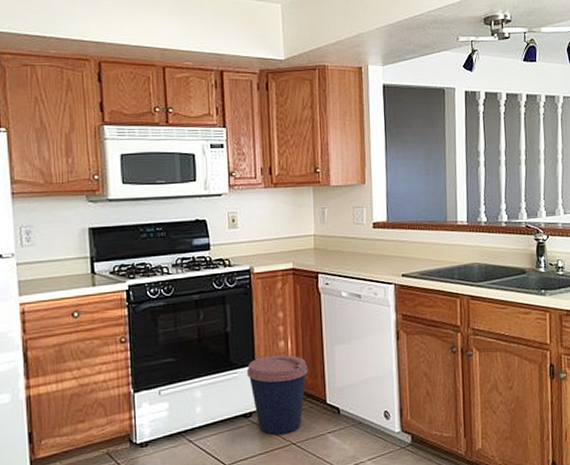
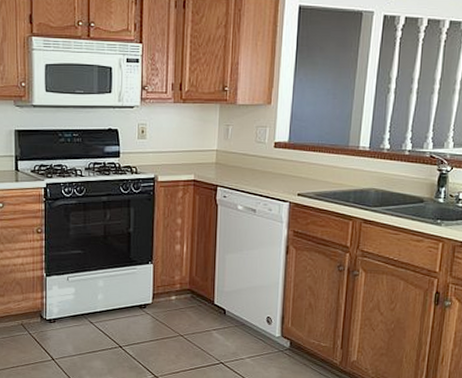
coffee cup: present [246,355,309,435] -> none [144,257,200,327]

